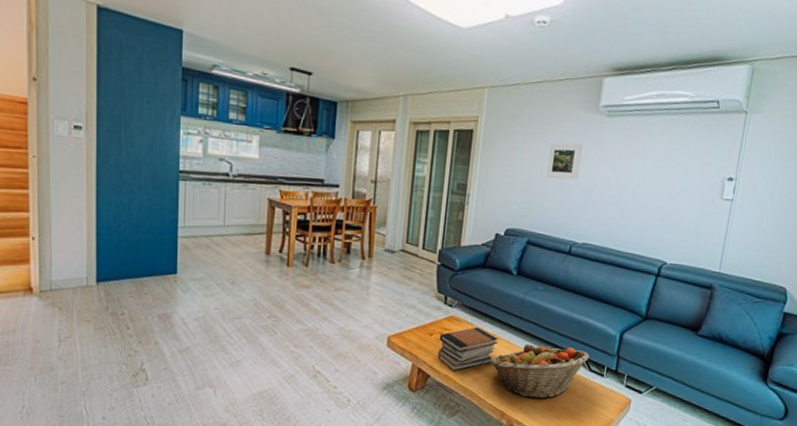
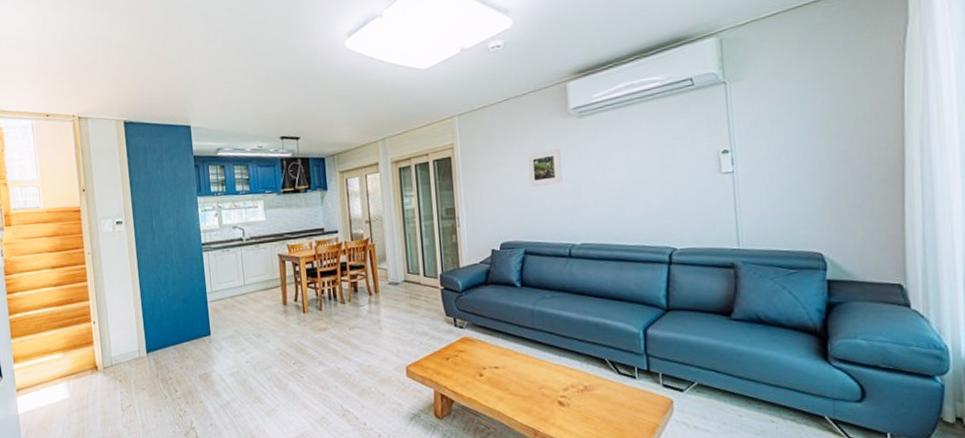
book stack: present [437,327,498,371] -> none [456,344,515,393]
fruit basket: present [490,344,589,399] -> none [511,352,615,411]

